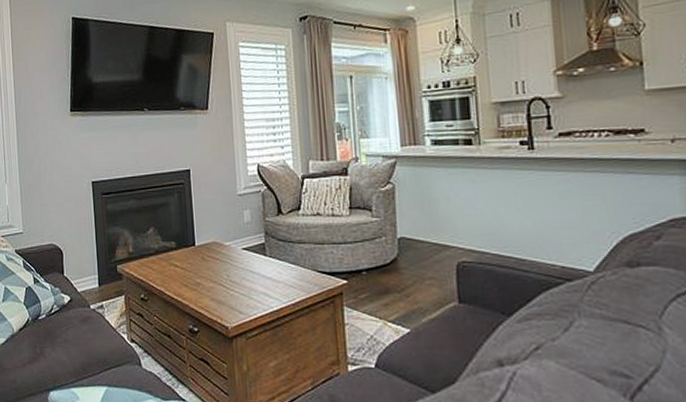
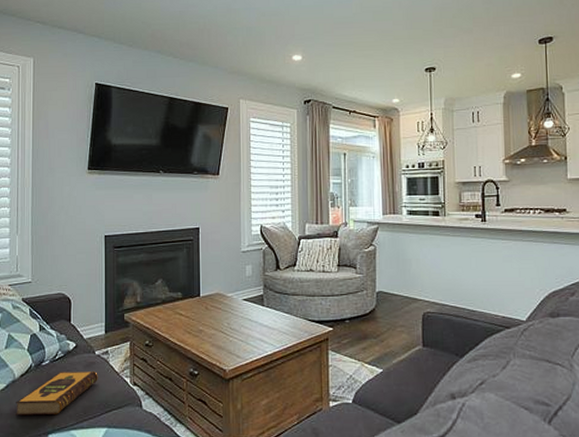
hardback book: none [16,325,95,372] -> present [16,370,98,416]

